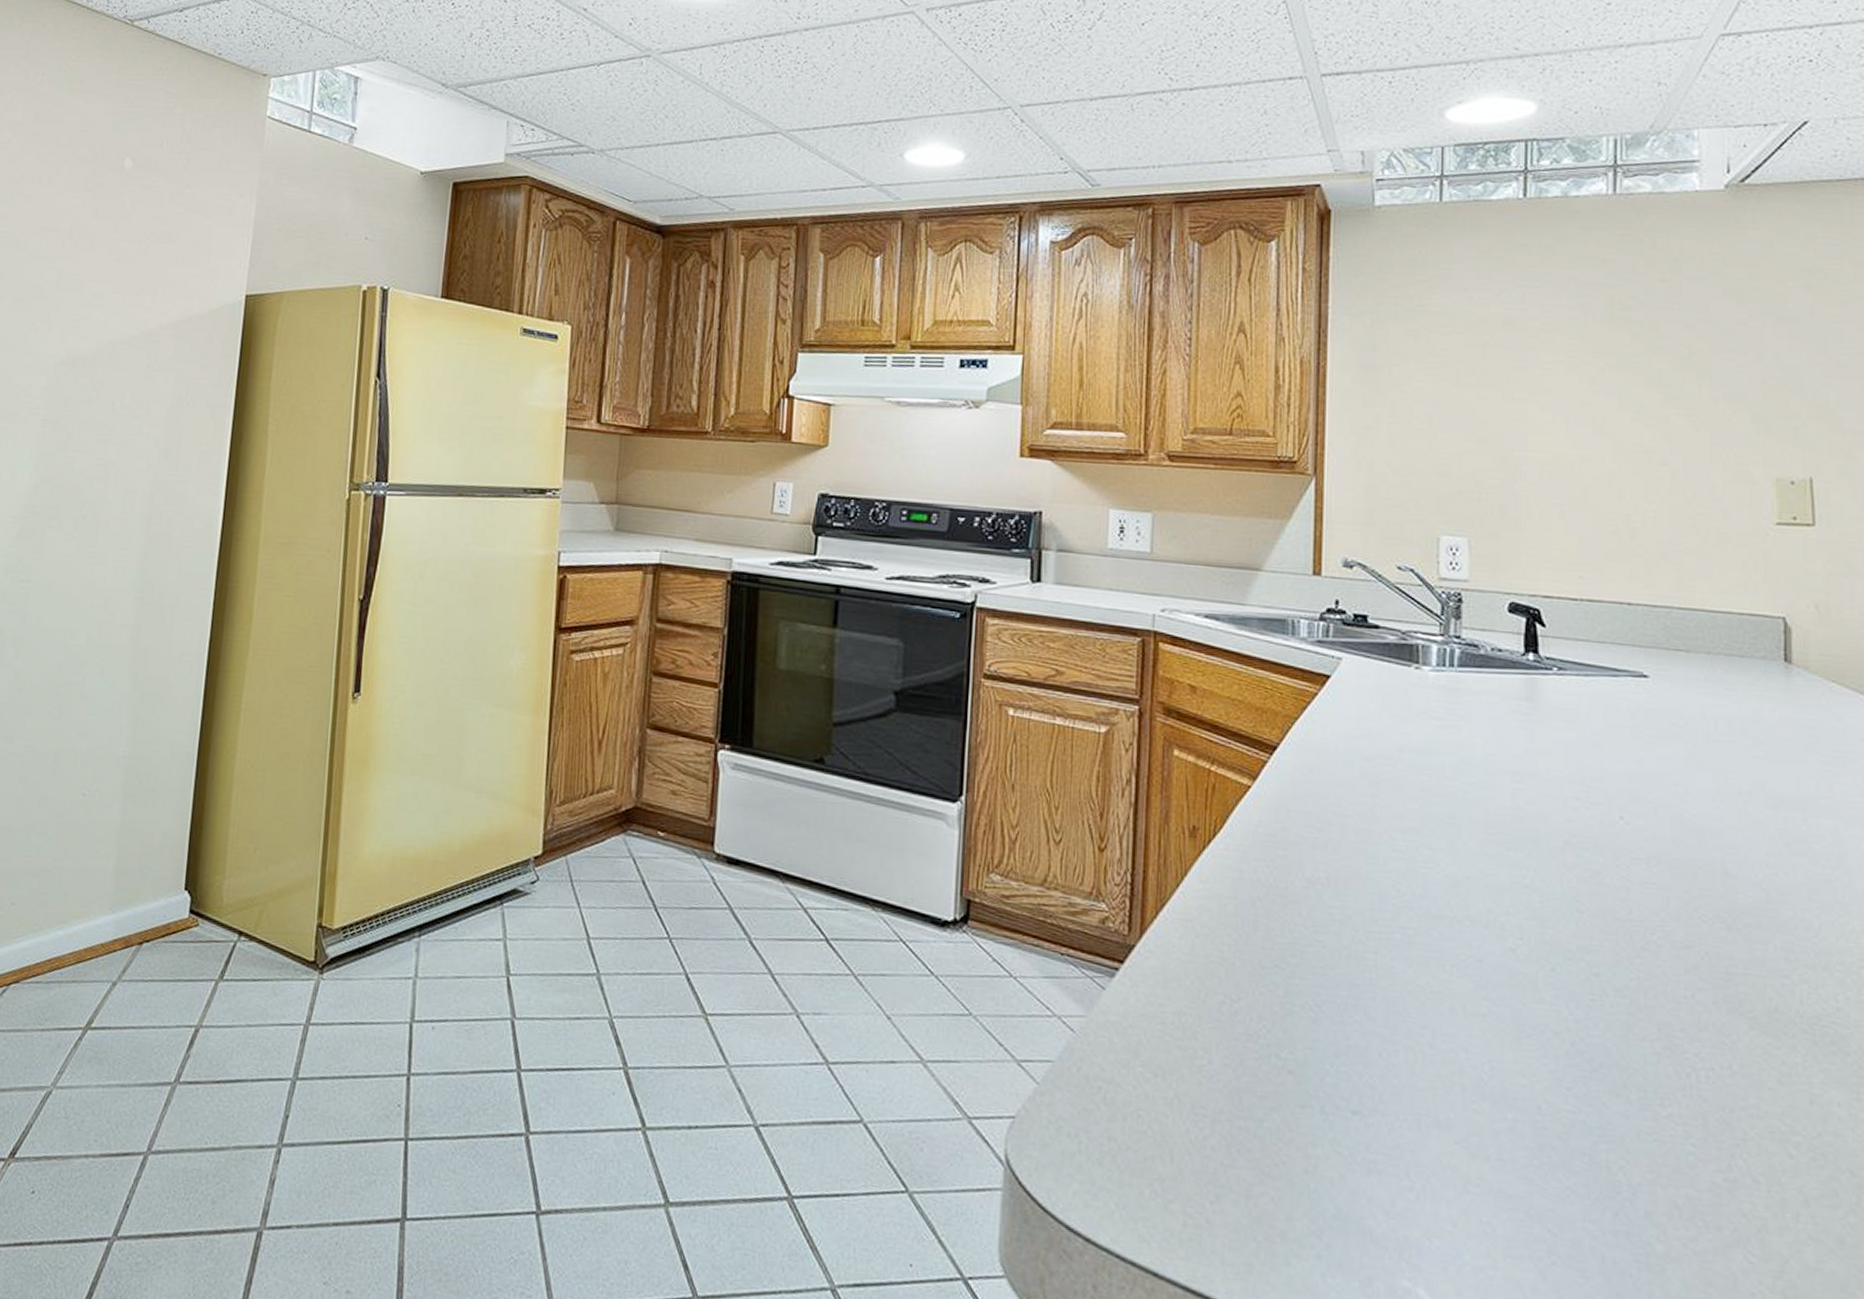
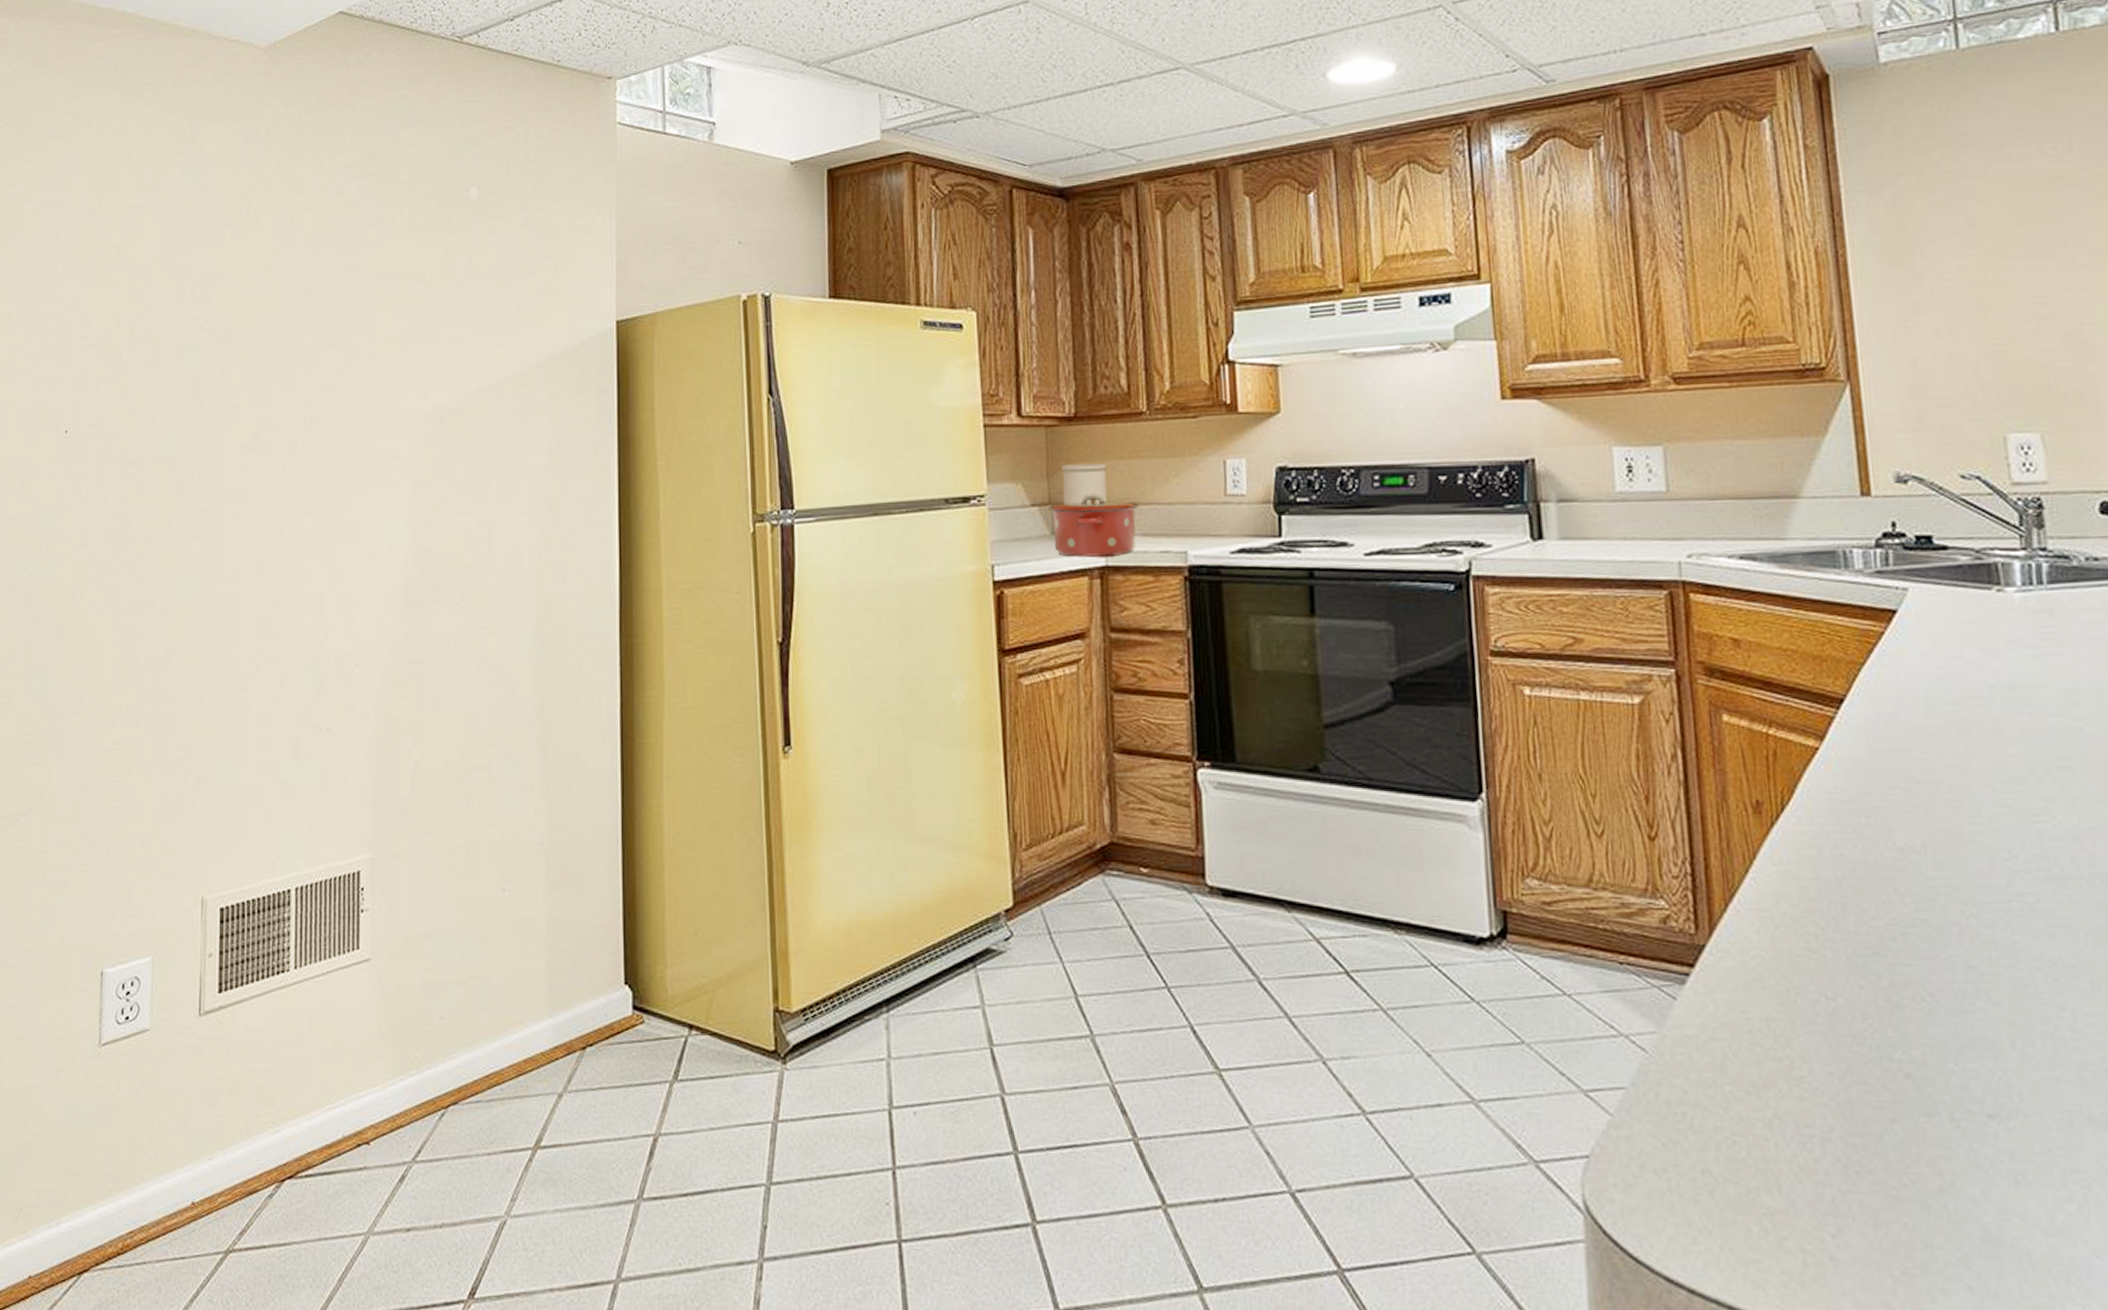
casserole: none [614,498,696,556] -> present [1047,494,1140,558]
canister: none [628,470,671,508] -> present [1061,463,1107,505]

